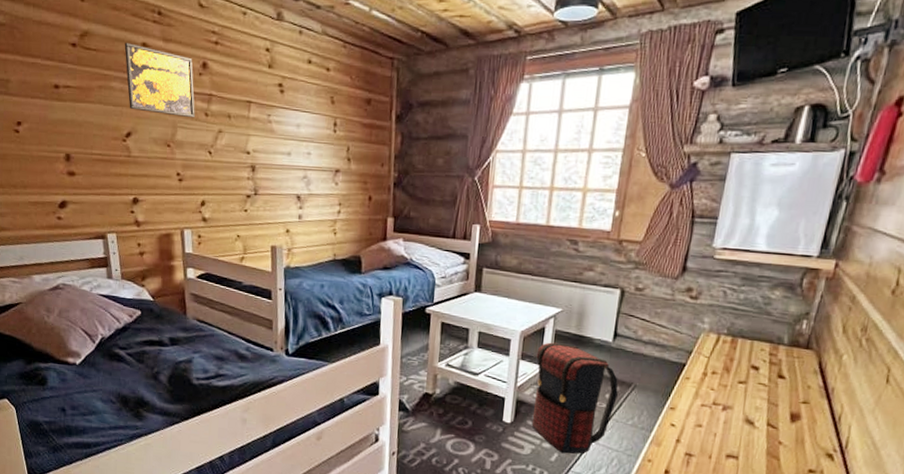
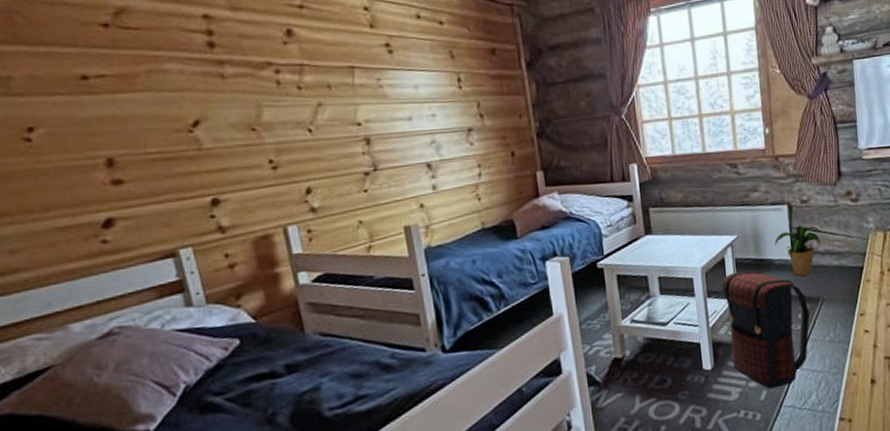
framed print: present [124,42,195,118] -> none [178,15,284,94]
potted plant: none [598,311,651,360] -> present [774,225,822,276]

